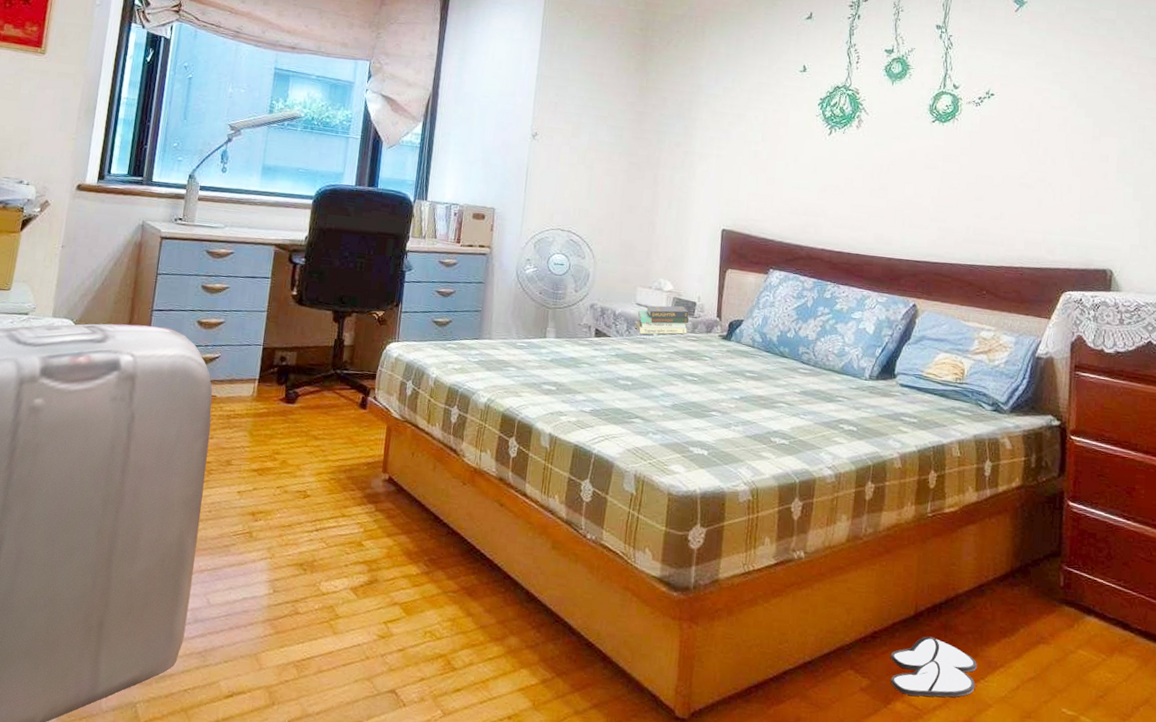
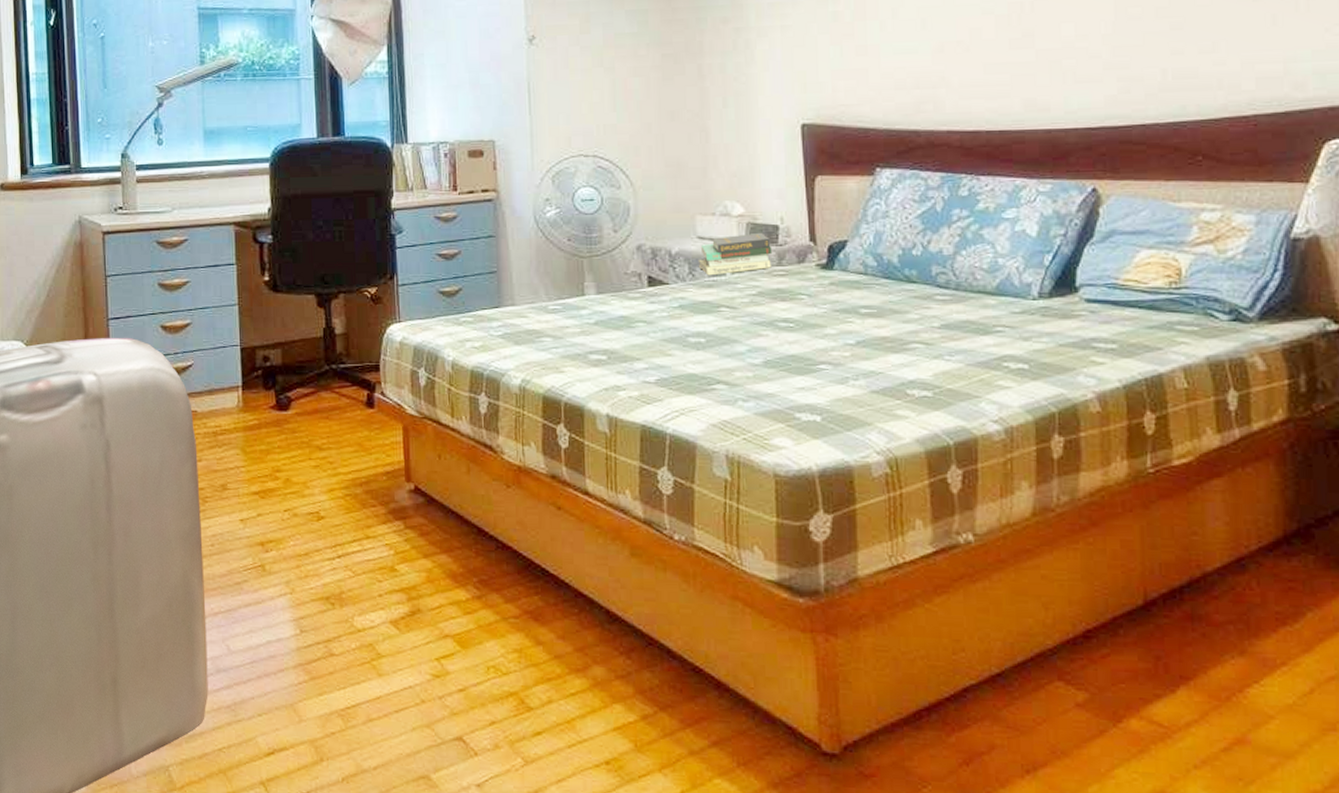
slippers: present [890,636,978,698] -> none [1114,631,1247,710]

